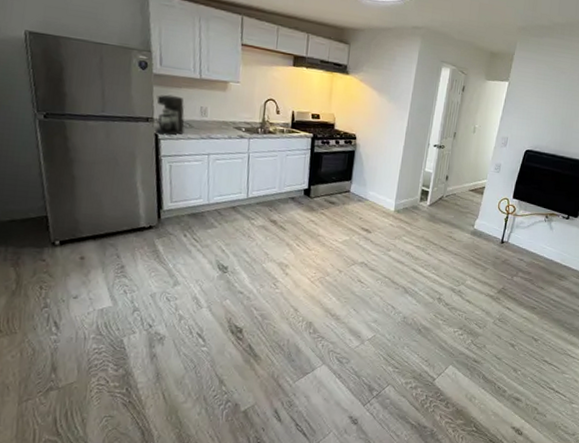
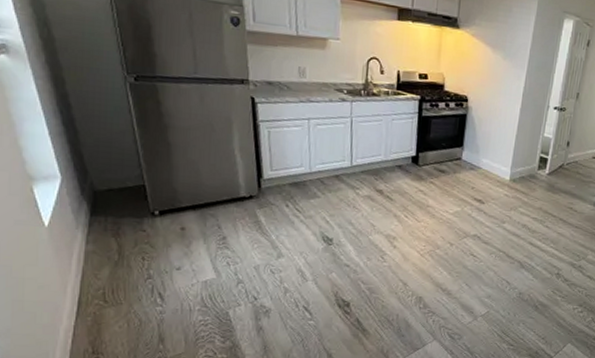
coffee maker: present [156,94,185,136] -> none [251,53,282,99]

